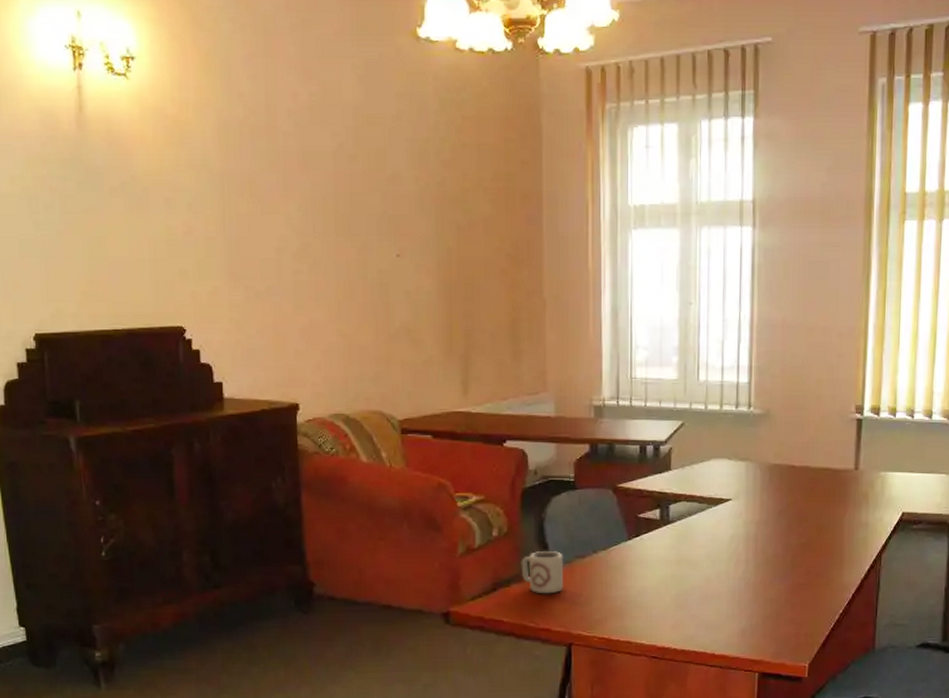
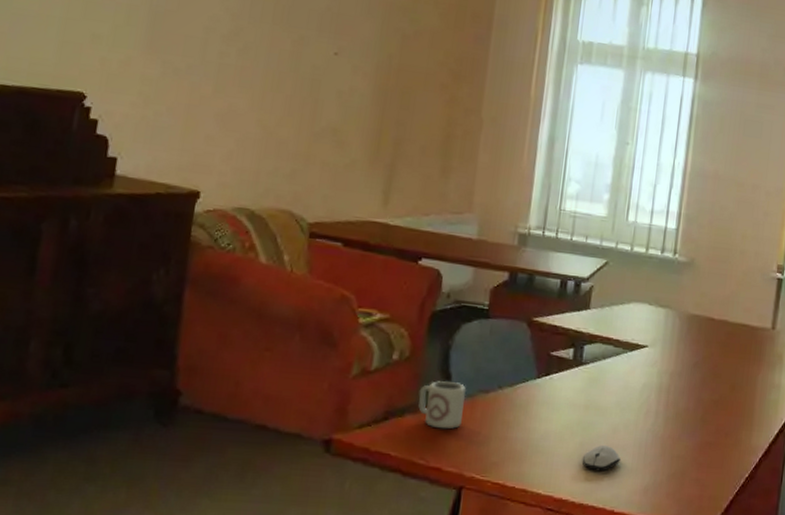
computer mouse: none [679,596,717,620] -> present [582,445,621,472]

